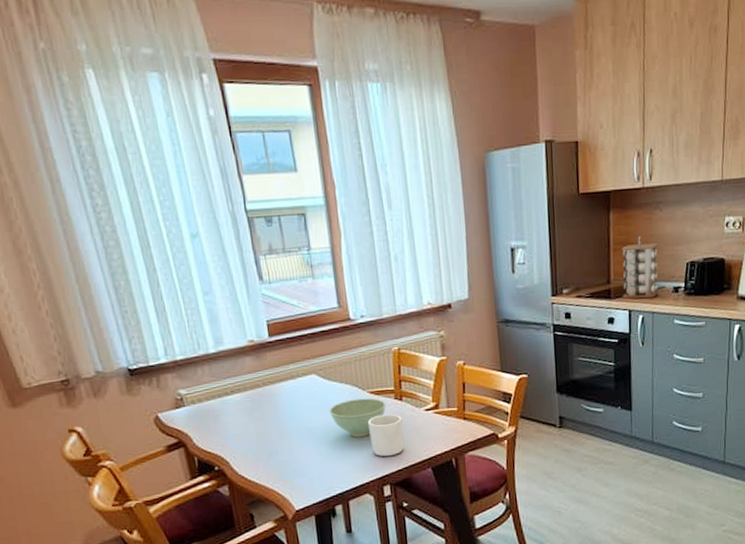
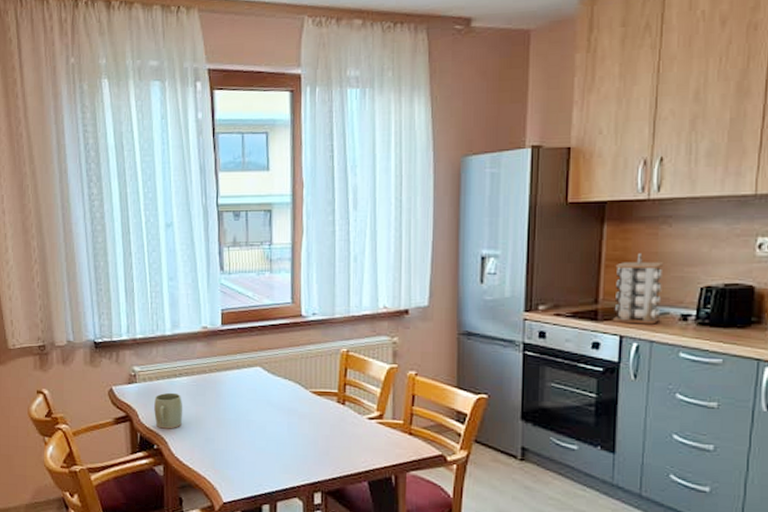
mug: none [207,411,242,449] -> present [154,392,183,429]
bowl: present [329,398,386,437] -> none [269,397,328,437]
mug: present [367,414,404,457] -> none [306,417,342,463]

